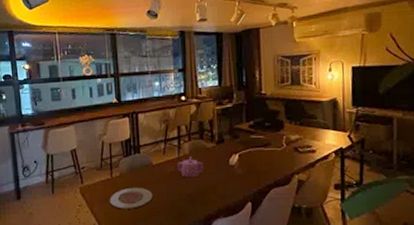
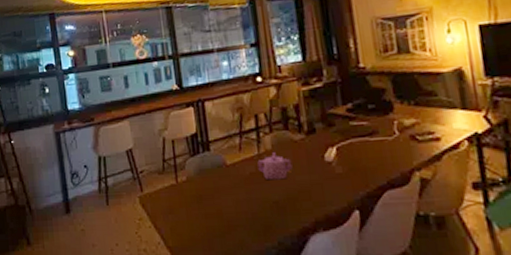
plate: present [109,187,153,210] -> none [175,194,230,223]

